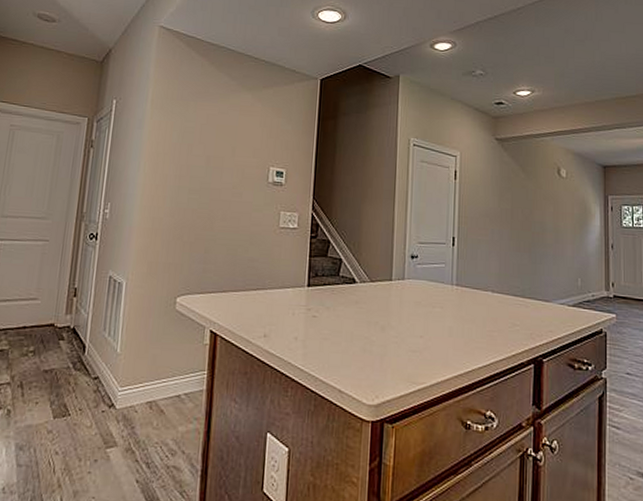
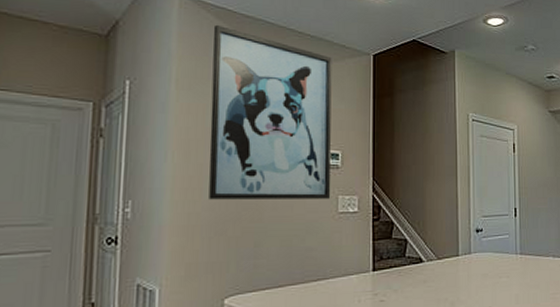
wall art: none [170,51,283,214] -> present [209,24,332,200]

